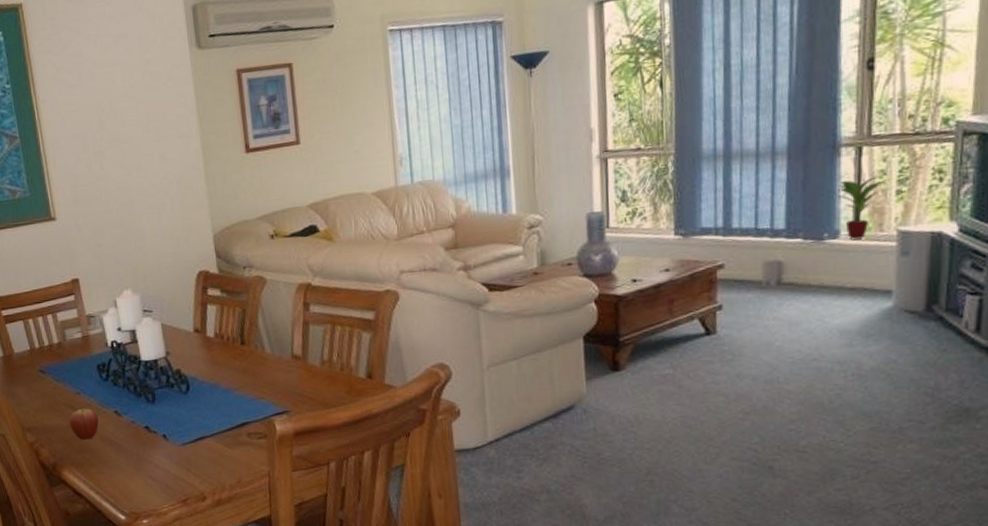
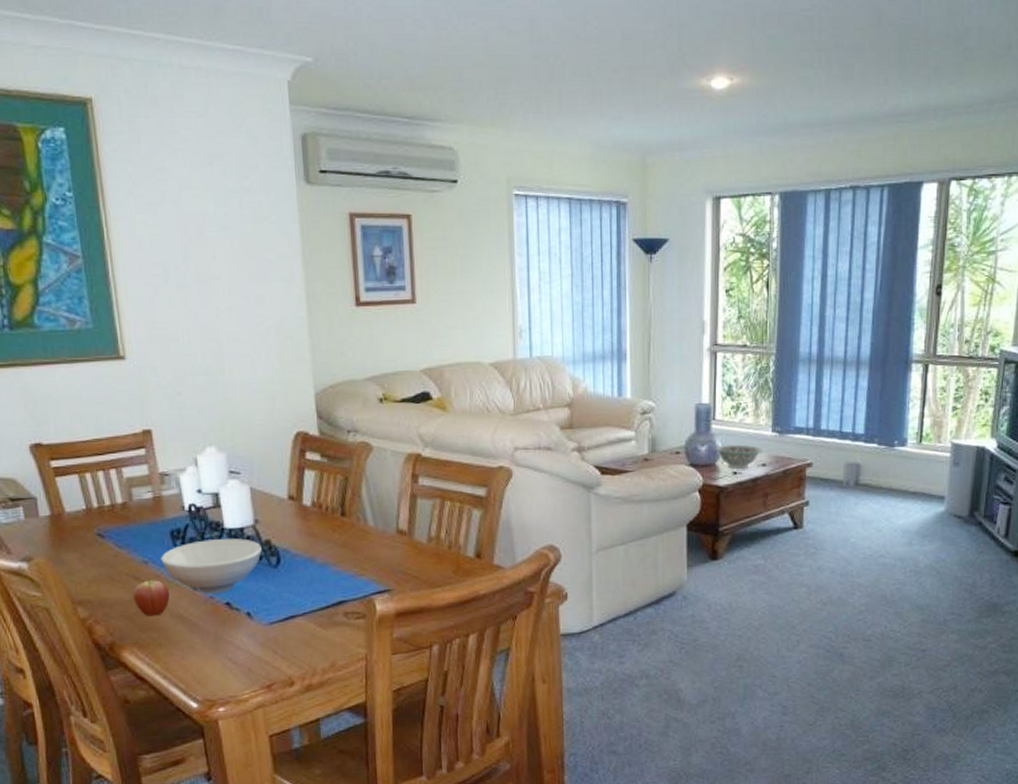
bowl: none [90,369,173,419] -> present [160,538,262,594]
decorative bowl: none [611,250,665,277] -> present [715,444,763,470]
potted plant: present [838,174,887,240] -> none [908,391,946,449]

